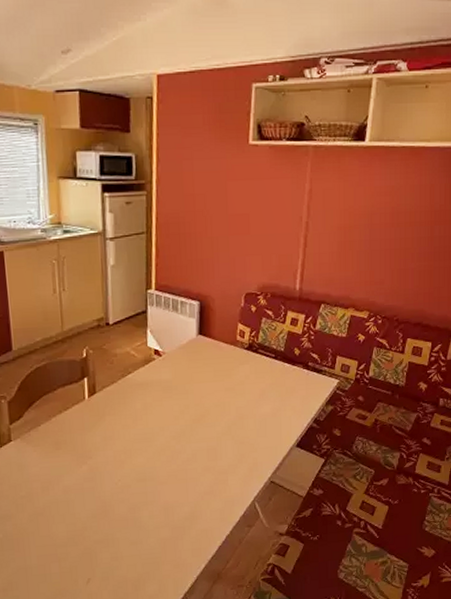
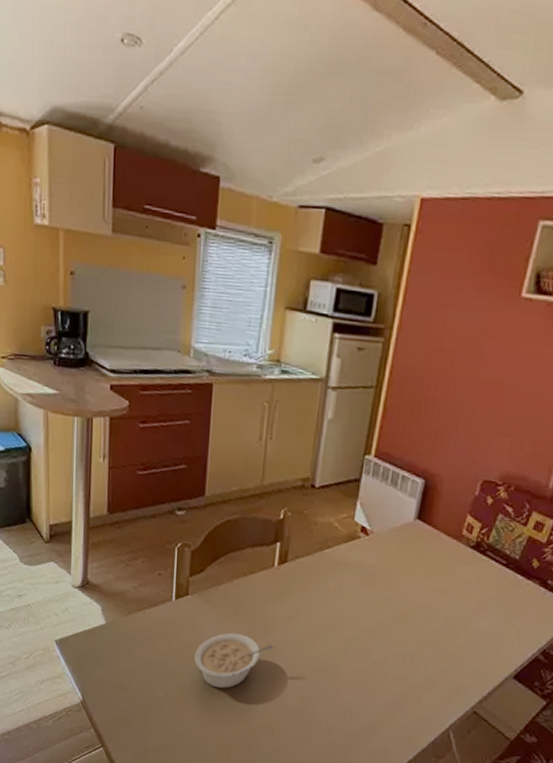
legume: none [25,464,97,518] -> present [194,632,275,689]

